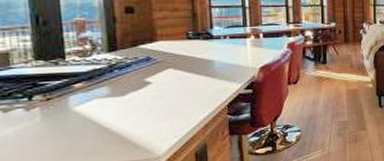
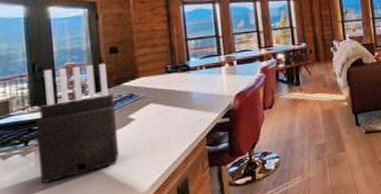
knife block: none [40,22,135,139] -> present [35,63,120,183]

